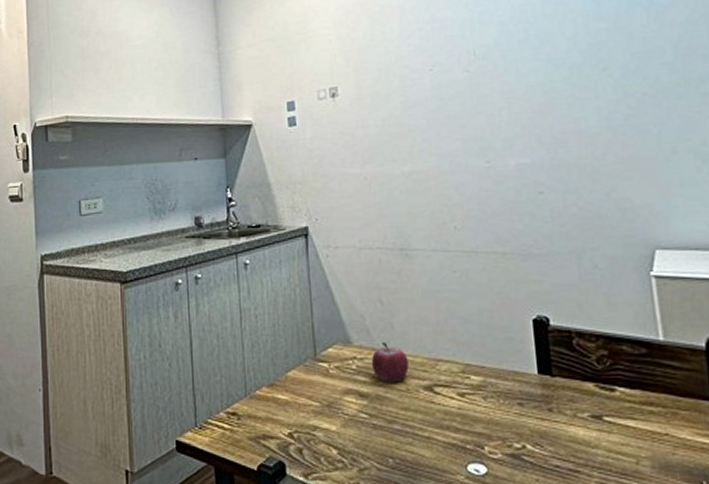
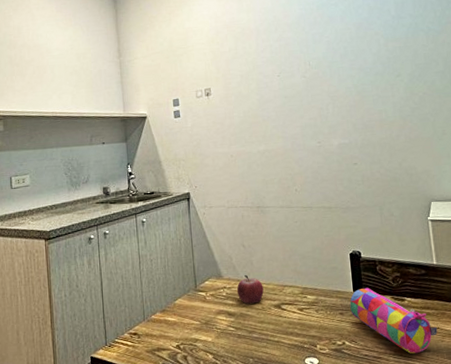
pencil case: none [532,369,666,469] -> present [349,287,438,354]

